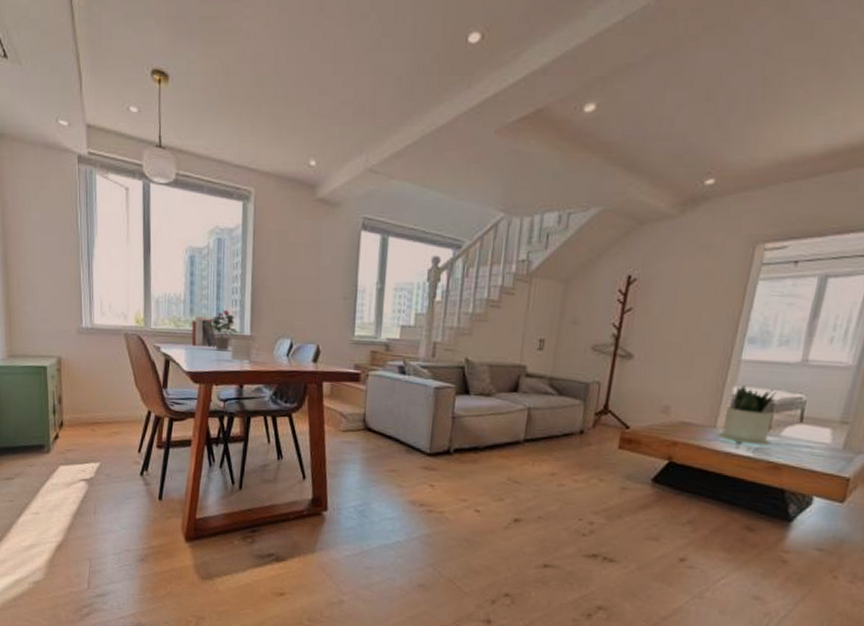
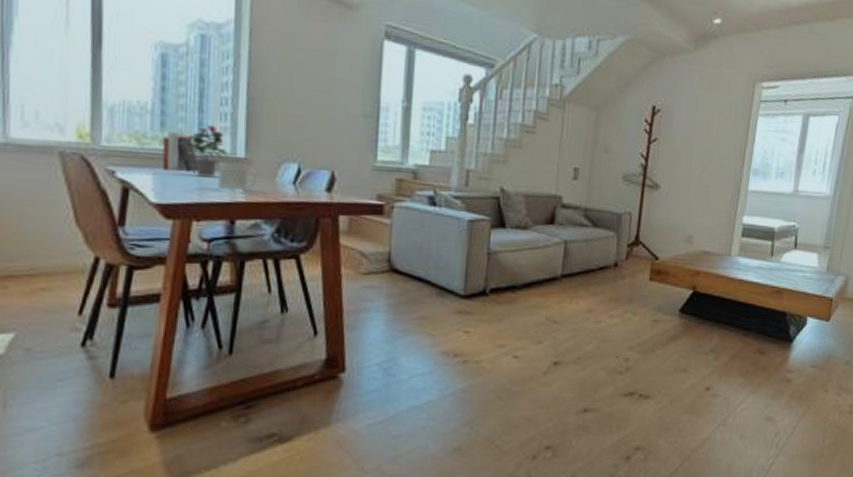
planter: present [716,385,776,447] -> none [731,215,776,272]

